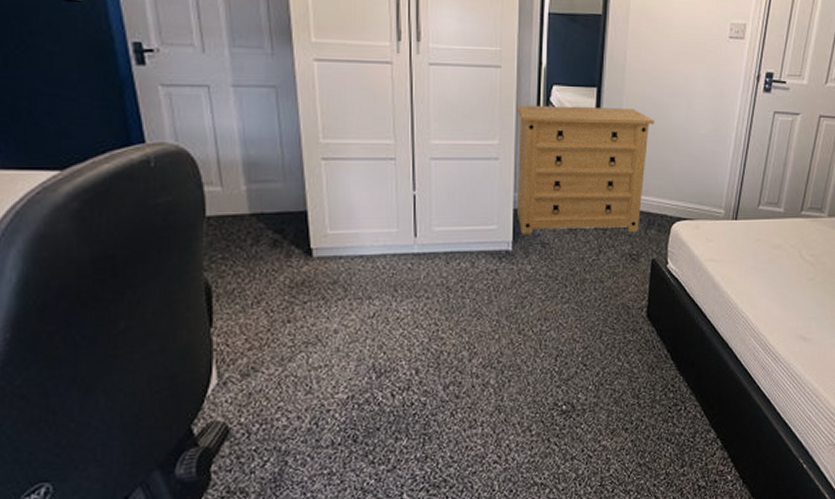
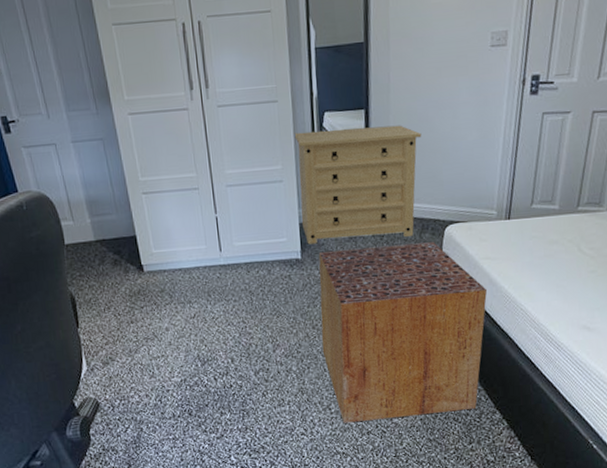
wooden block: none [527,239,711,448] -> present [318,242,488,424]

